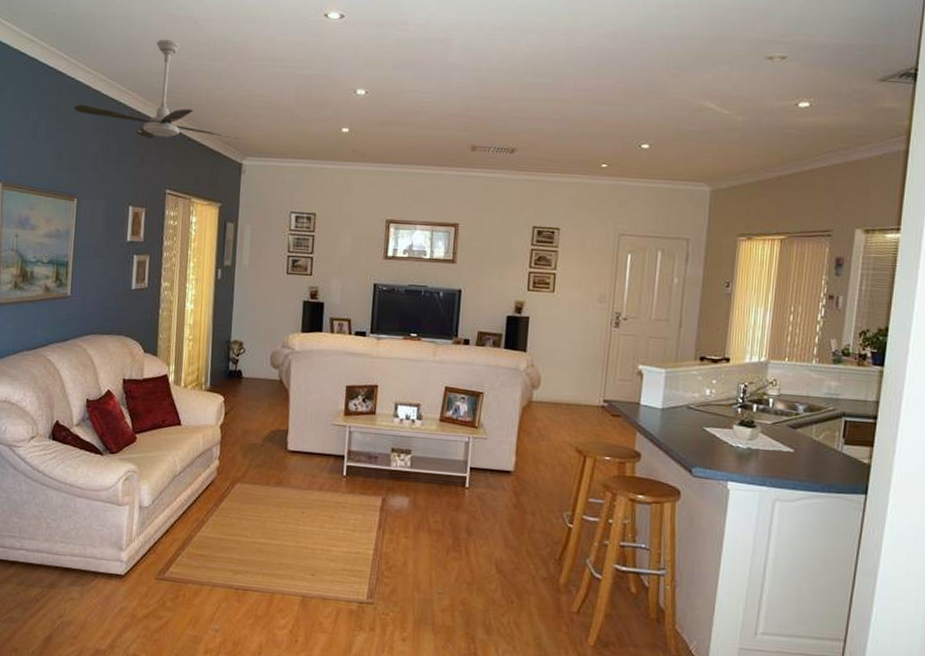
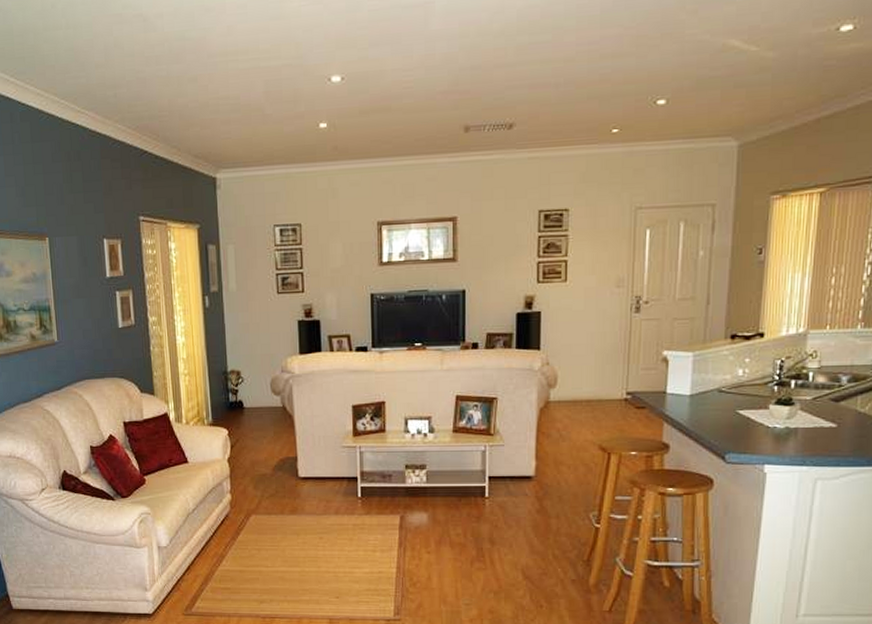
ceiling fan: present [74,39,242,140] -> none [29,44,212,162]

